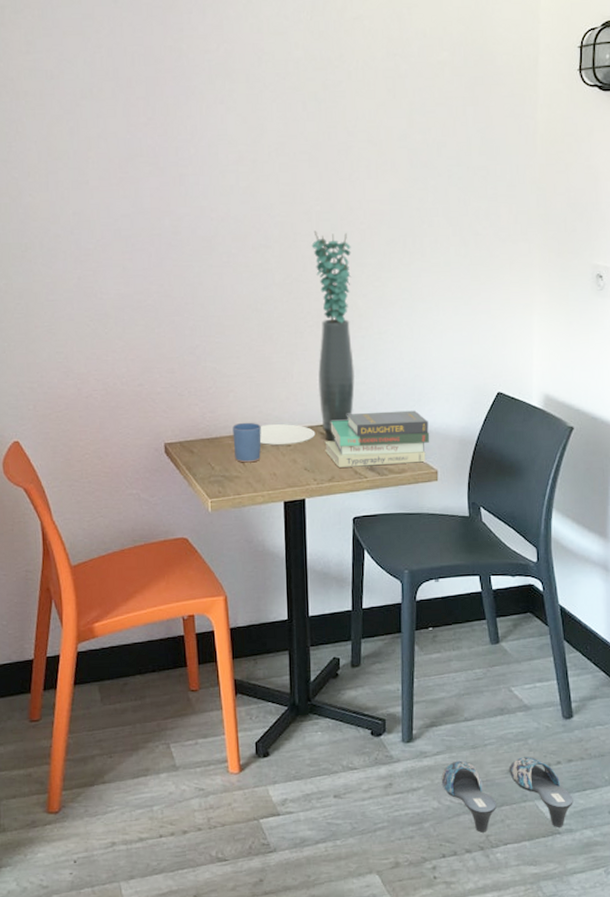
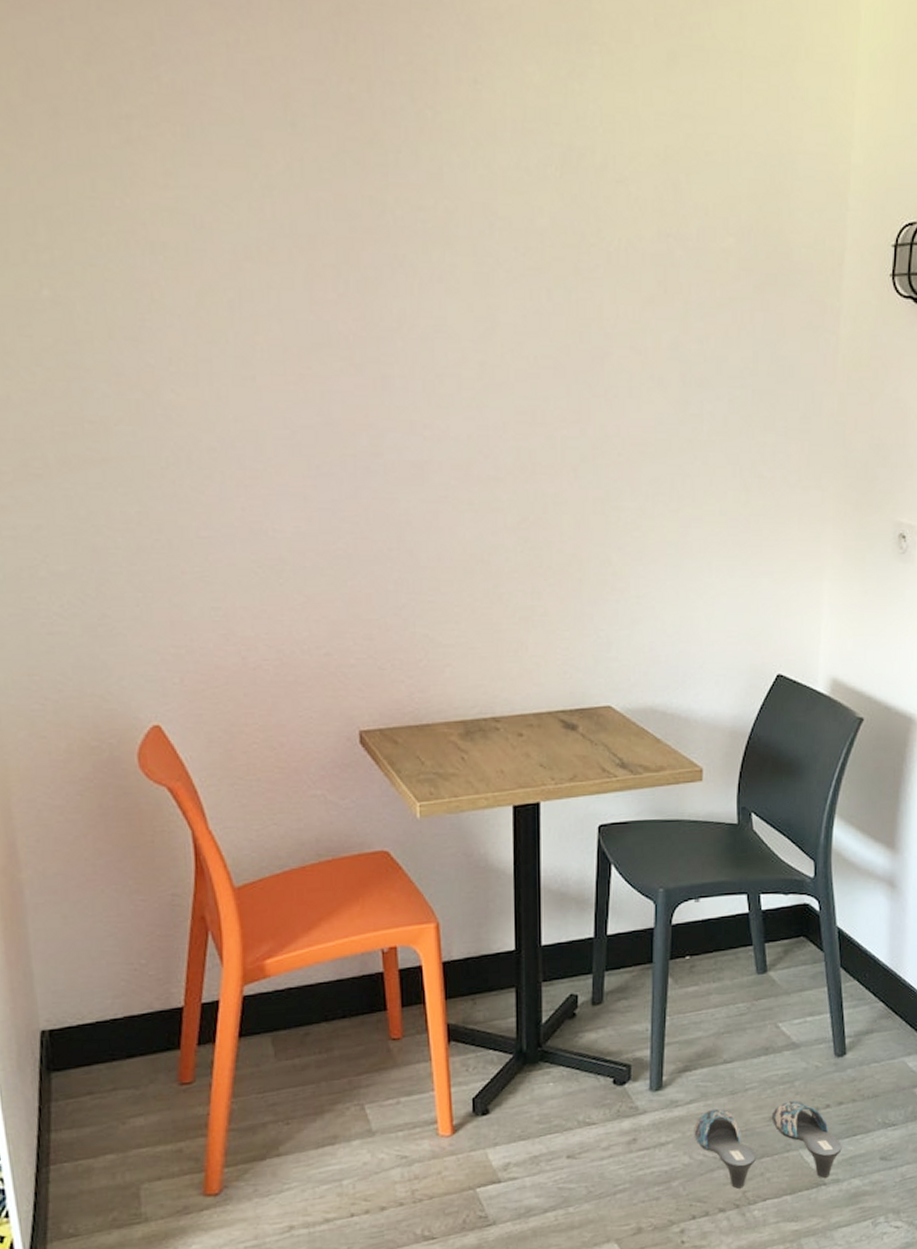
mug: present [232,422,262,463] -> none [449,705,486,757]
plate: present [259,424,316,447] -> none [483,709,555,737]
vase: present [311,230,356,442] -> none [555,461,606,732]
books: present [324,410,430,468] -> none [566,694,695,764]

